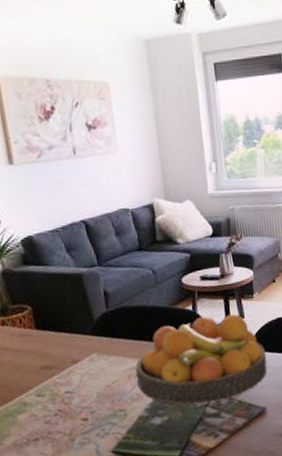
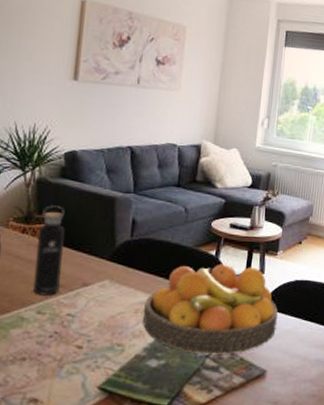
water bottle: none [15,293,52,380] -> present [33,205,65,295]

